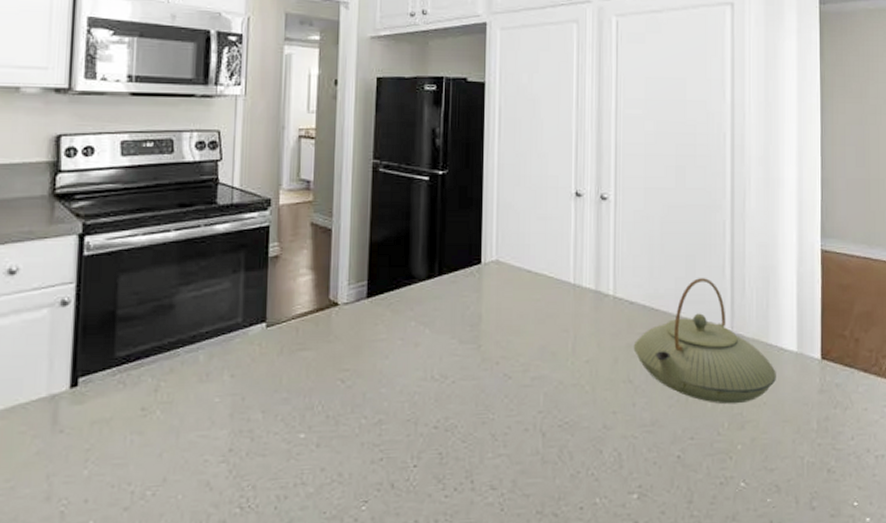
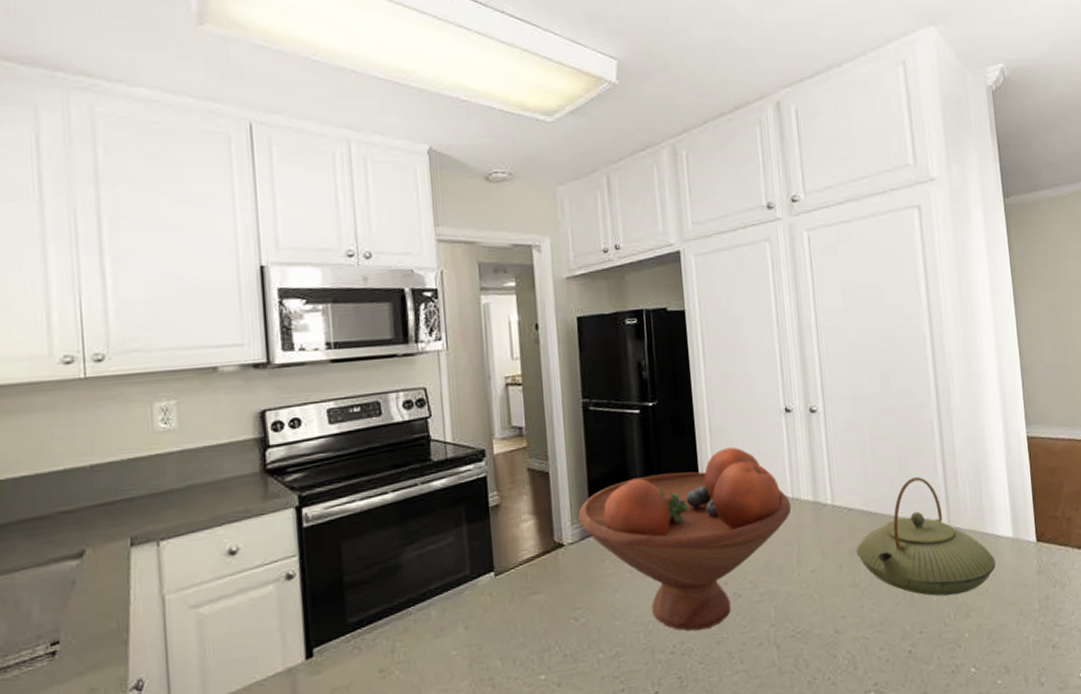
fruit bowl: none [356,225,572,408] -> present [578,447,792,632]

